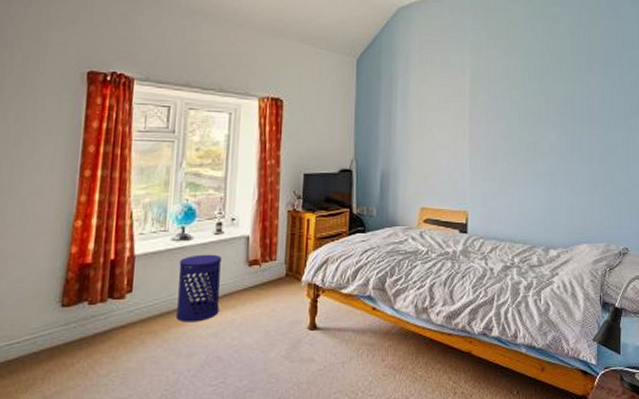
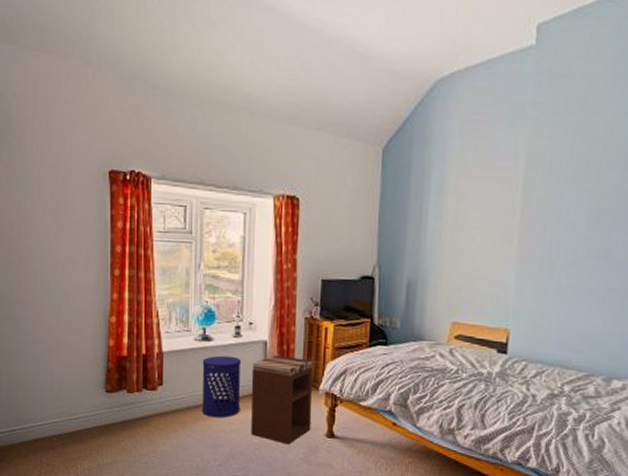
nightstand: none [230,249,295,343] -> present [251,355,313,445]

